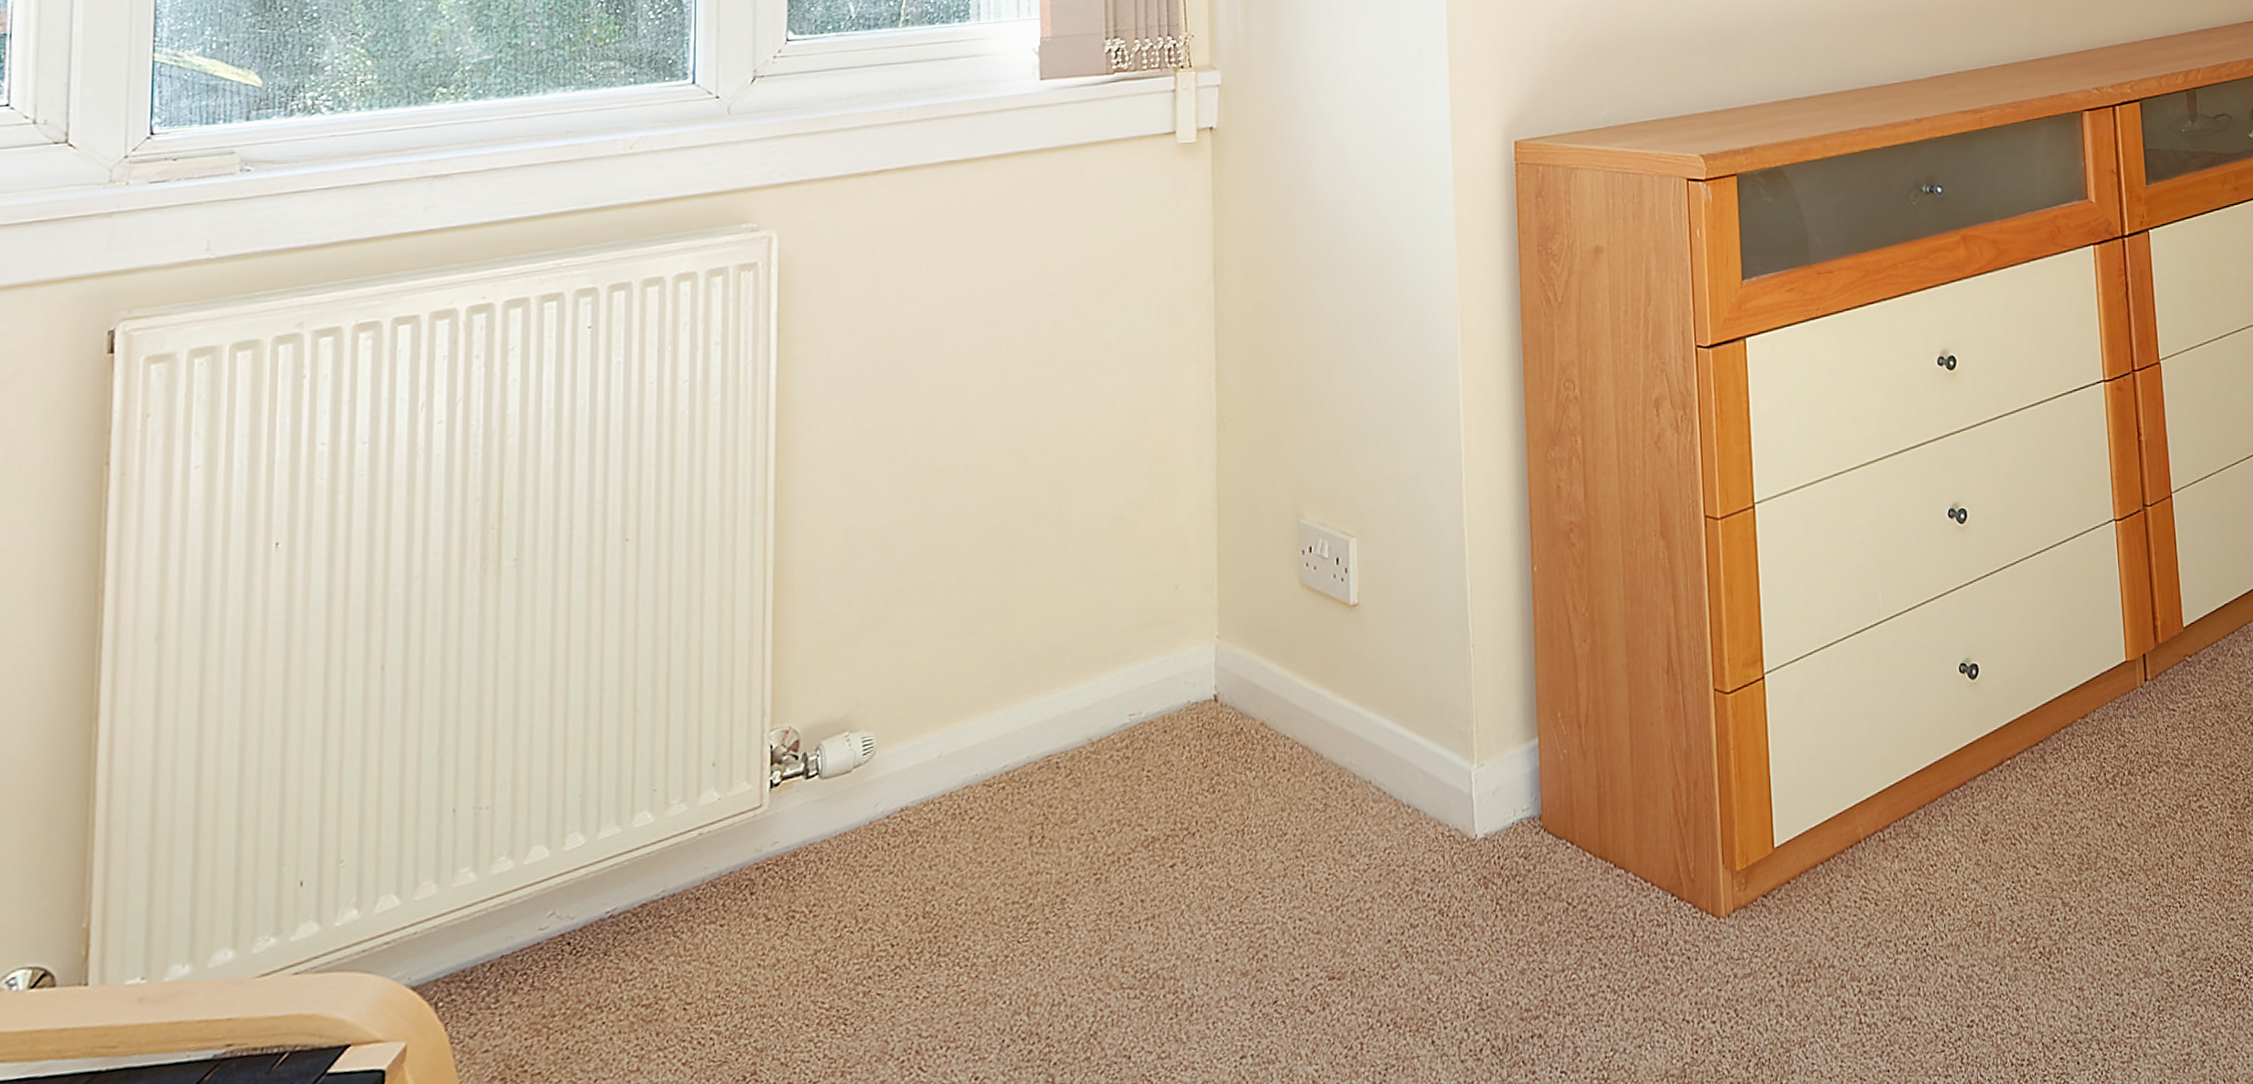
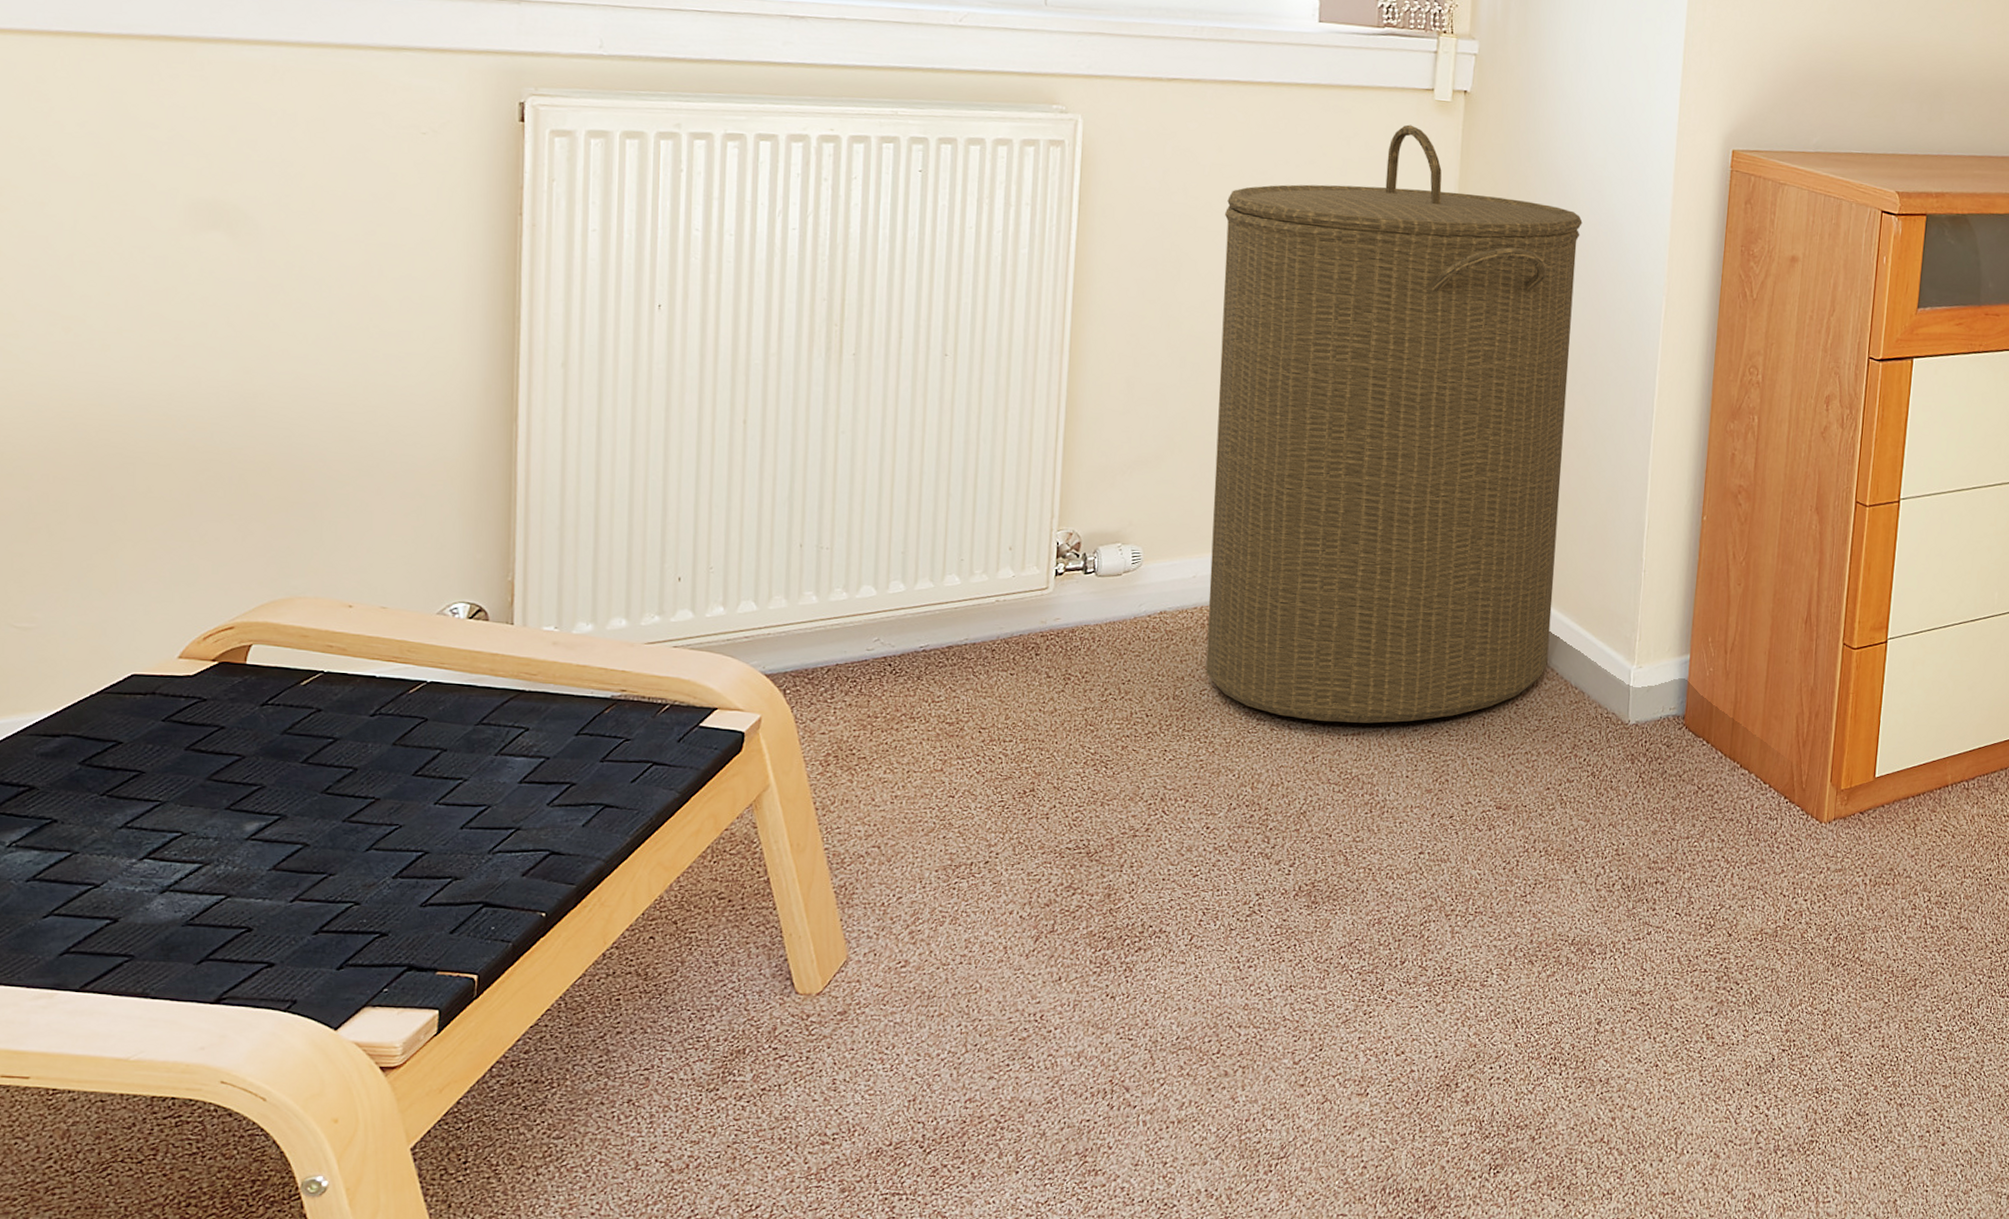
laundry hamper: none [949,175,1372,913] -> present [1205,124,1583,723]

